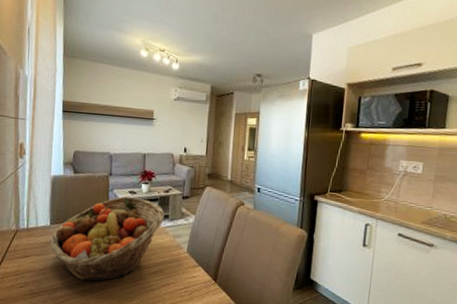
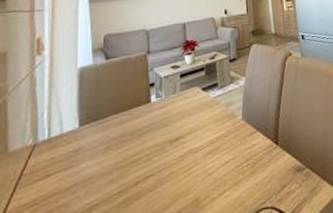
fruit basket: present [50,196,164,282] -> none [79,71,213,188]

